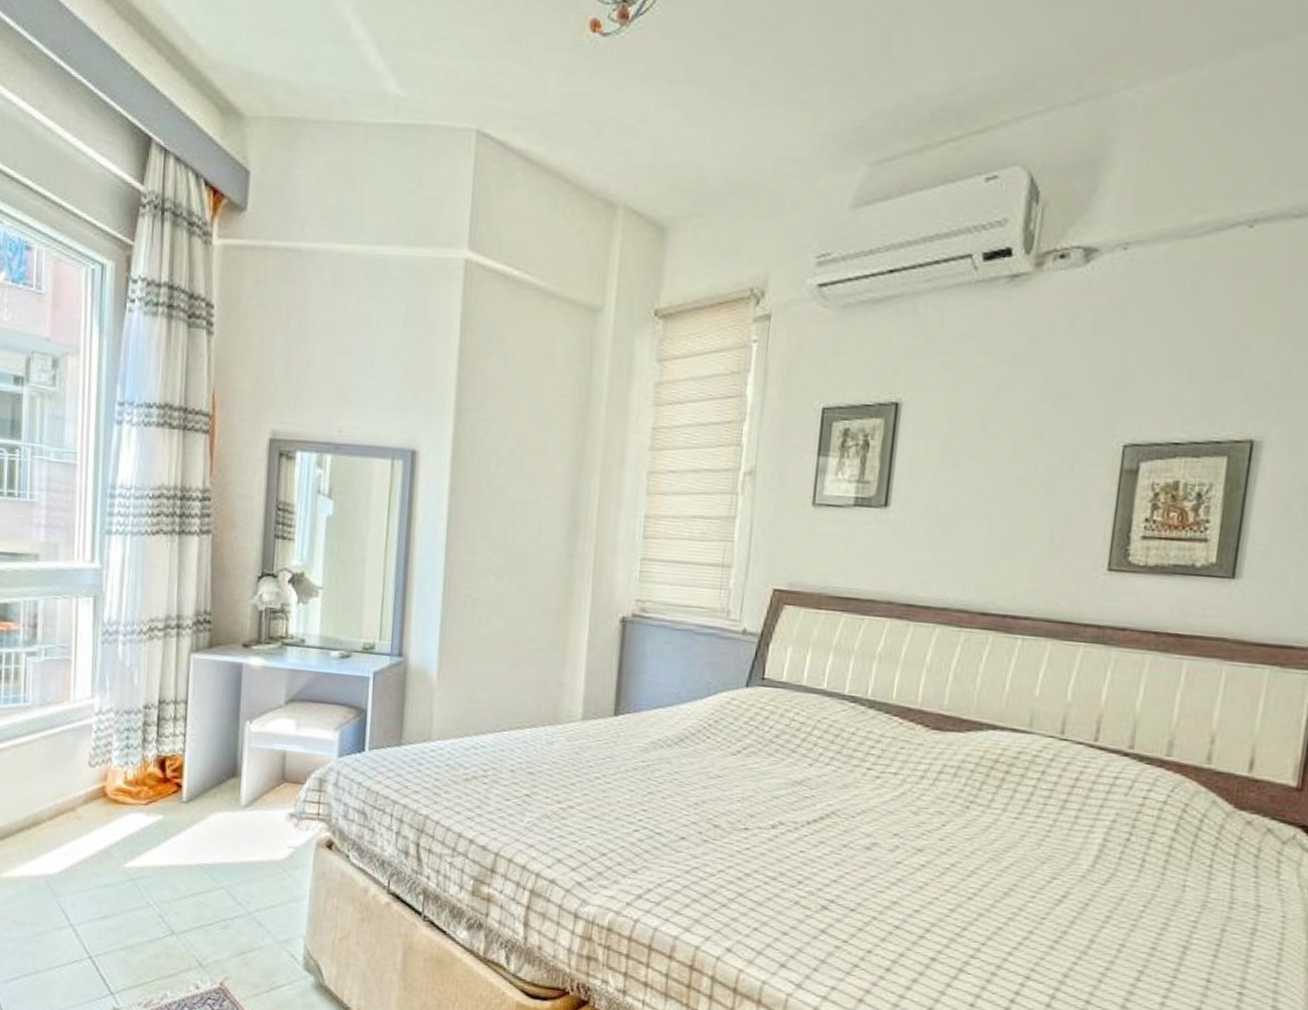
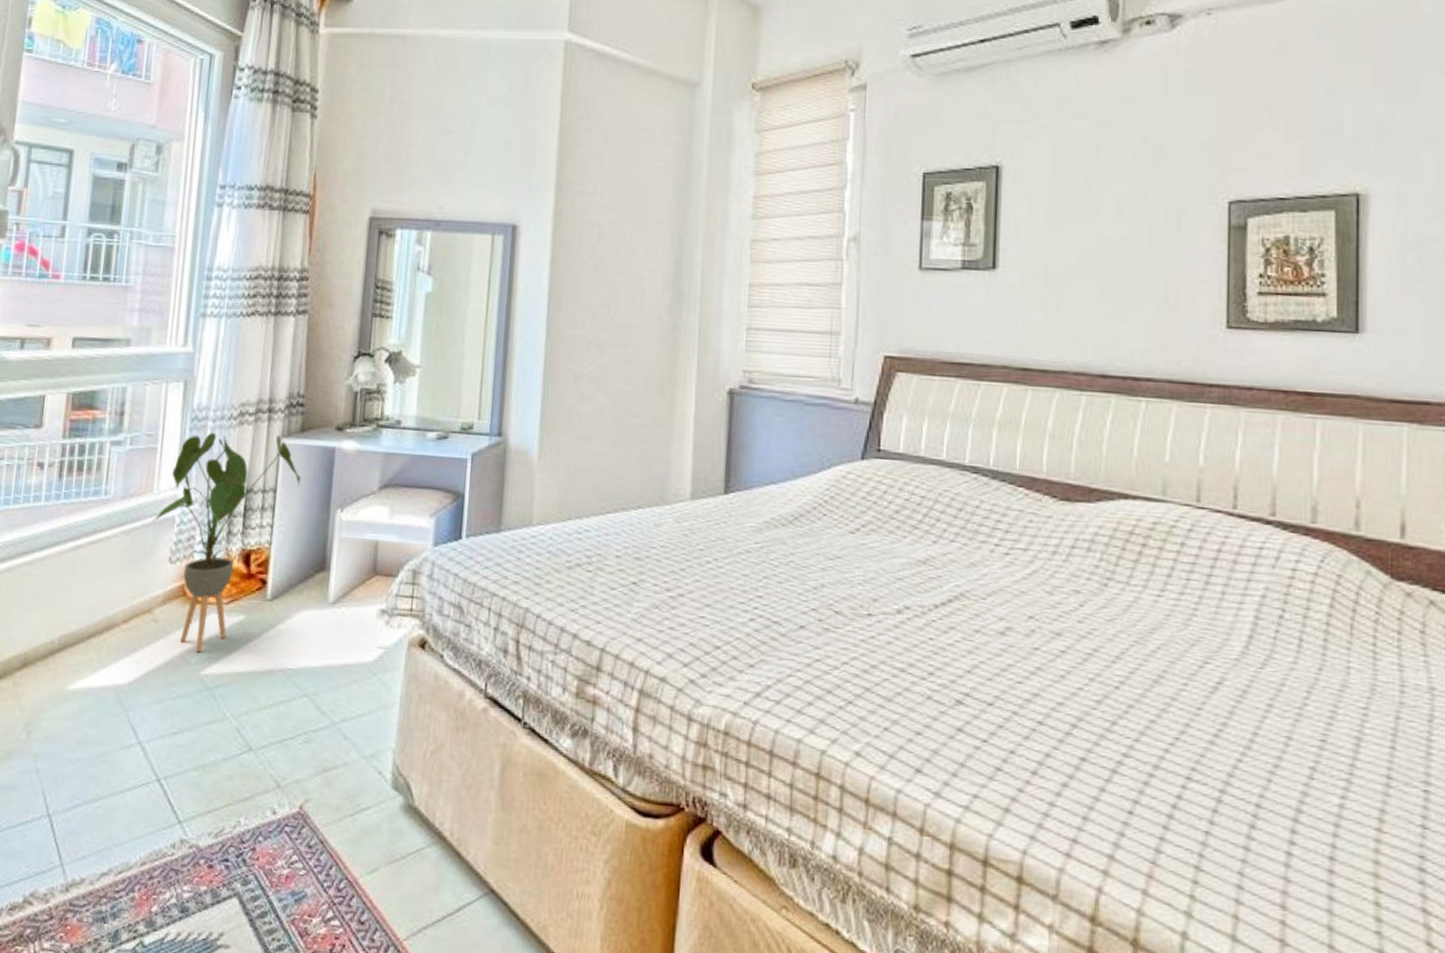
house plant: none [71,645,210,848] -> present [152,432,301,653]

